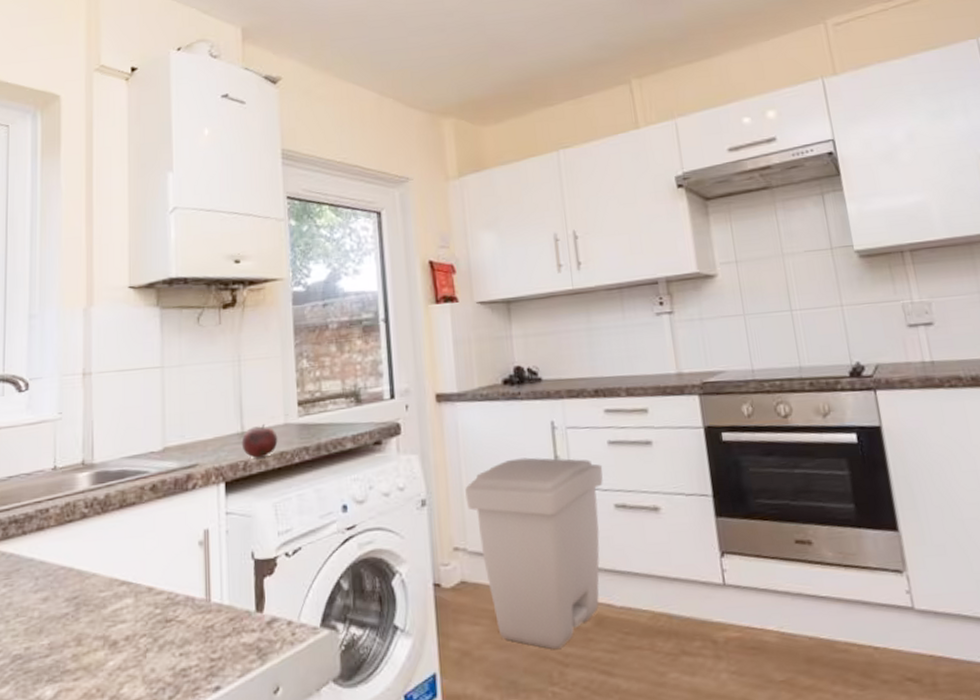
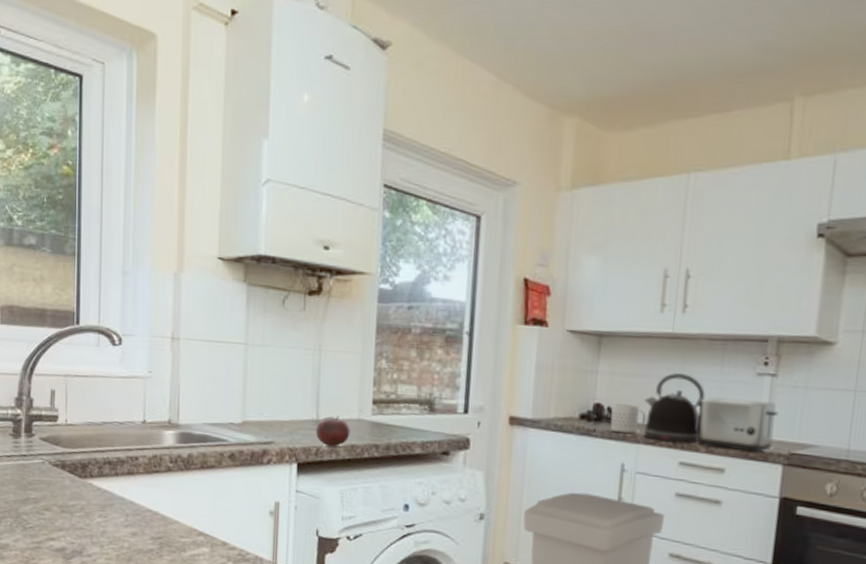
mug: none [531,361,566,392] -> present [610,403,647,434]
kettle: none [559,324,617,393] -> present [643,372,706,443]
toaster: none [611,338,685,389] -> present [696,397,779,452]

